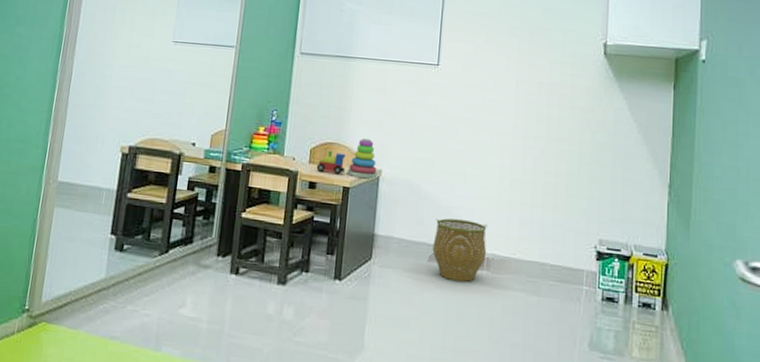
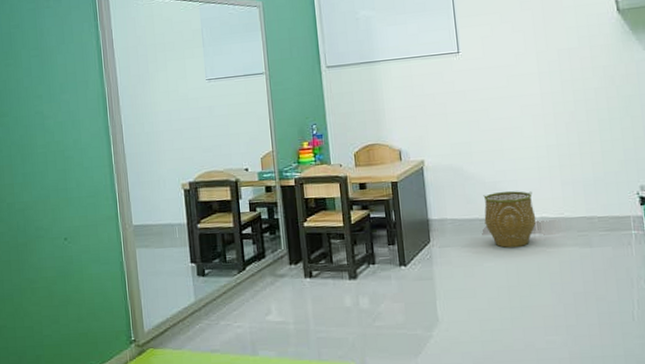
toy train: present [316,150,346,175] -> none [363,151,390,173]
stacking toy: present [347,138,378,179] -> none [392,134,422,172]

